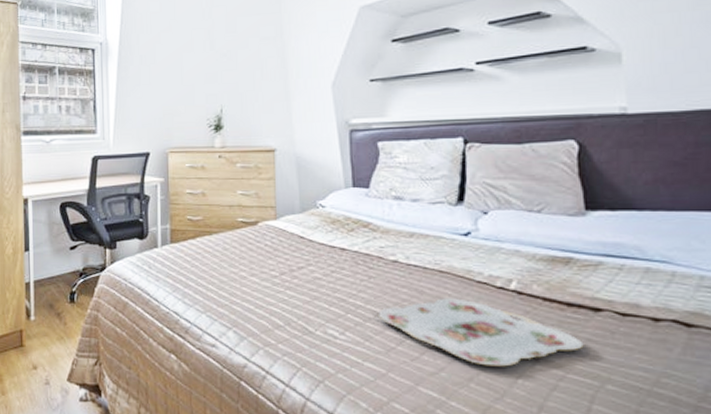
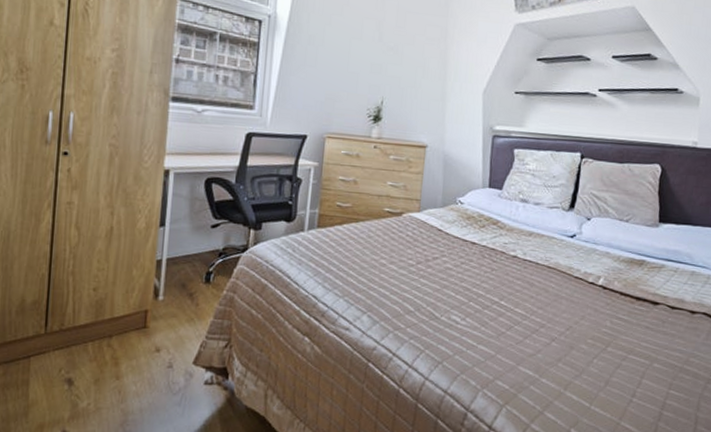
serving tray: present [377,298,584,367] -> none [494,290,643,349]

